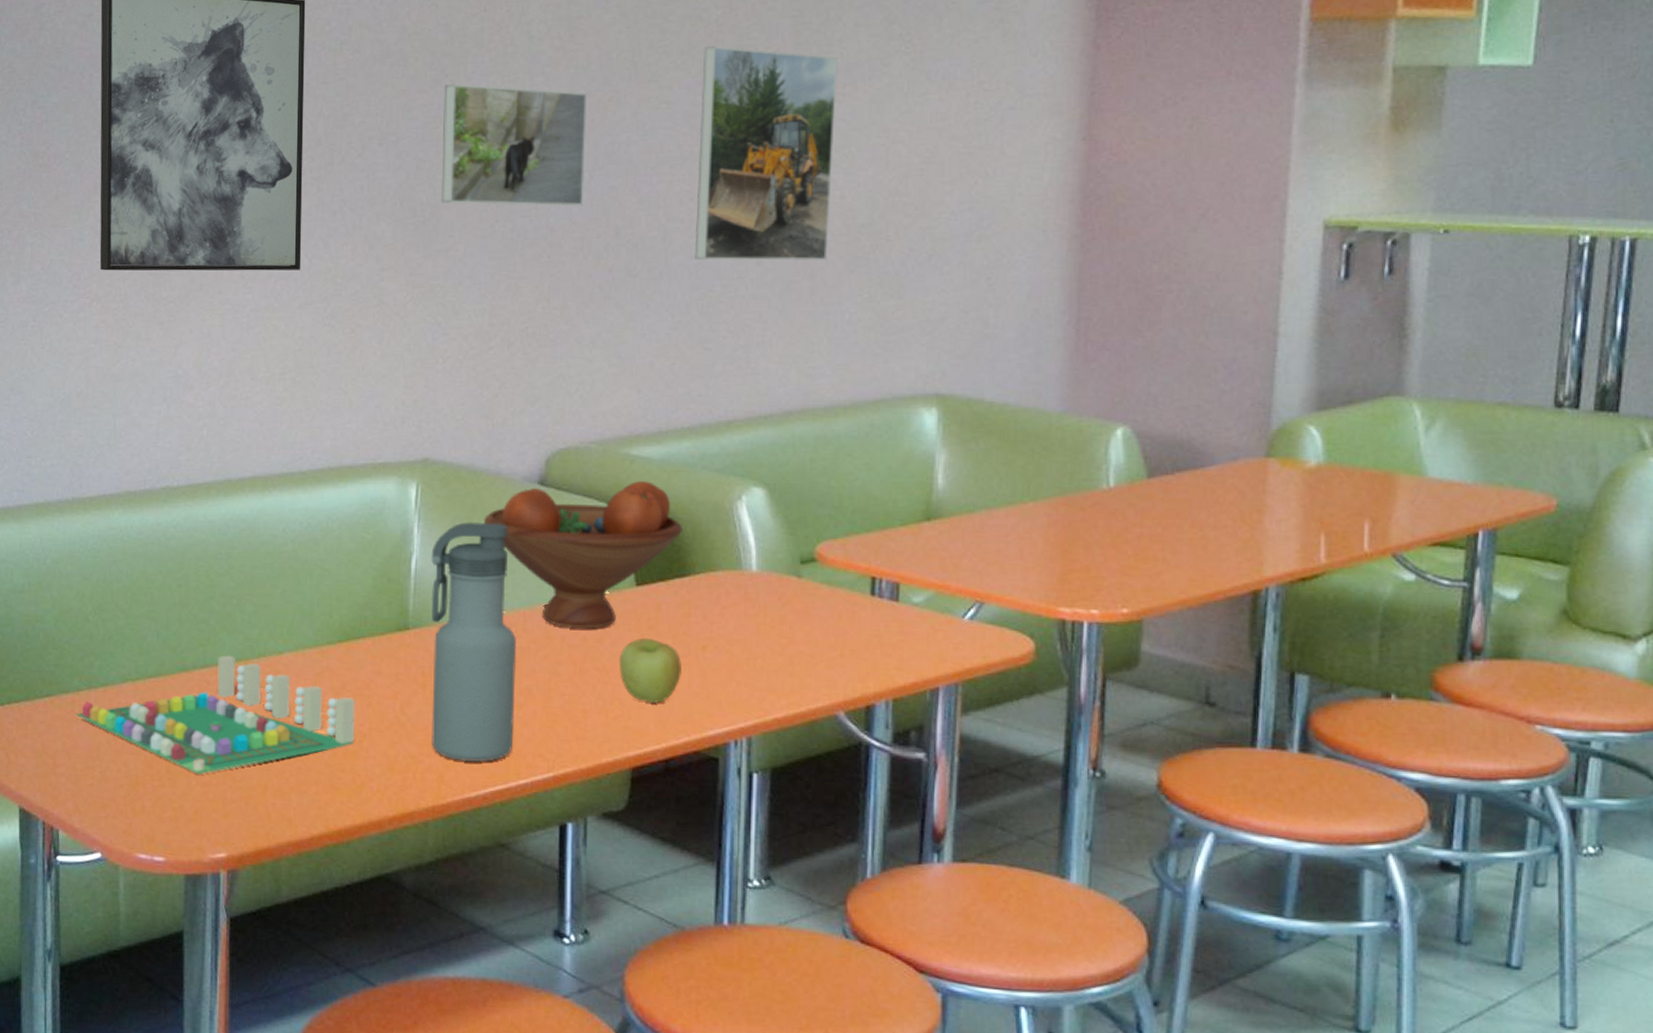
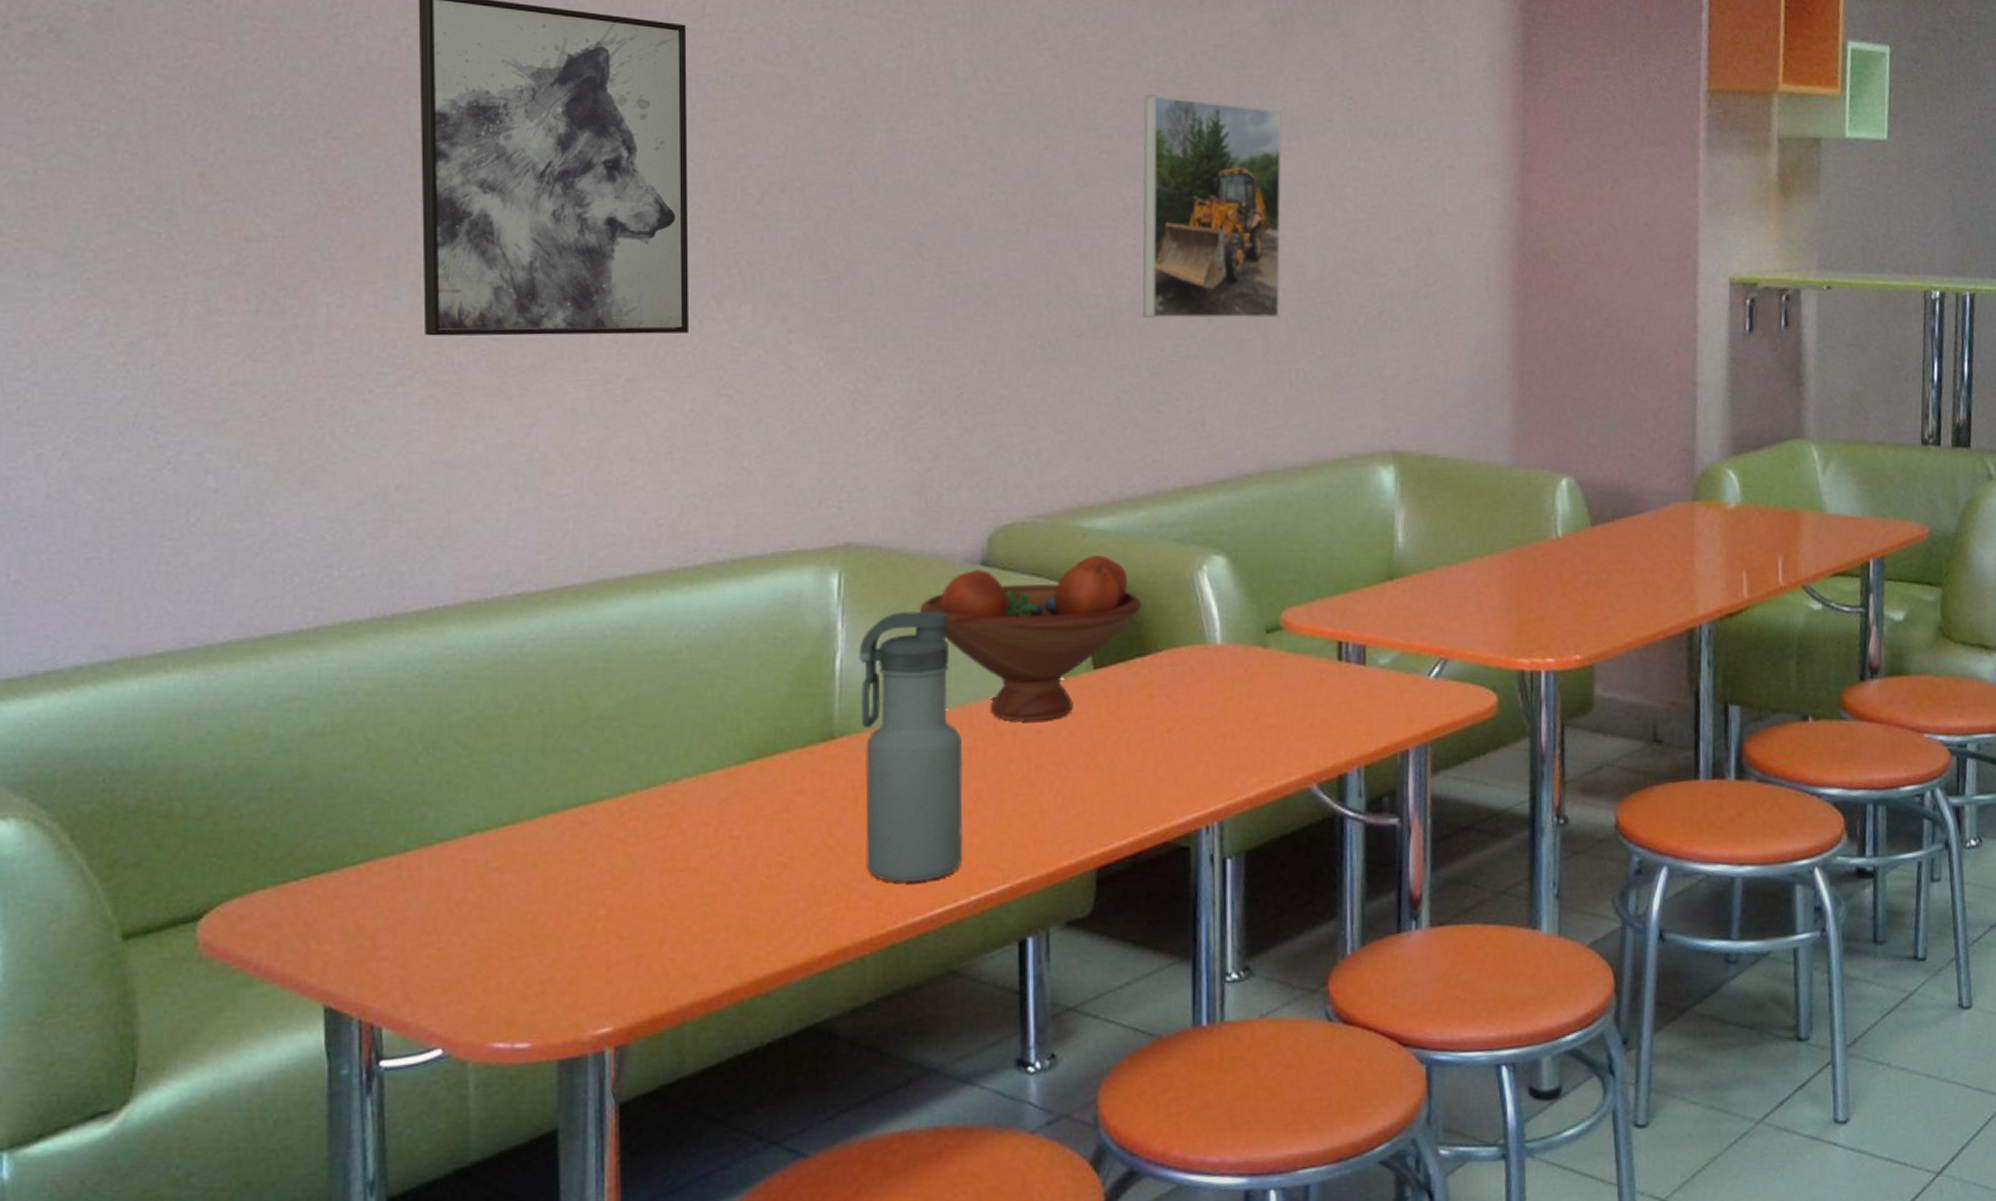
board game: present [76,655,355,775] -> none [404,788,773,936]
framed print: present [441,83,588,207] -> none [856,125,1022,262]
apple: present [620,637,681,703] -> none [1079,724,1147,795]

